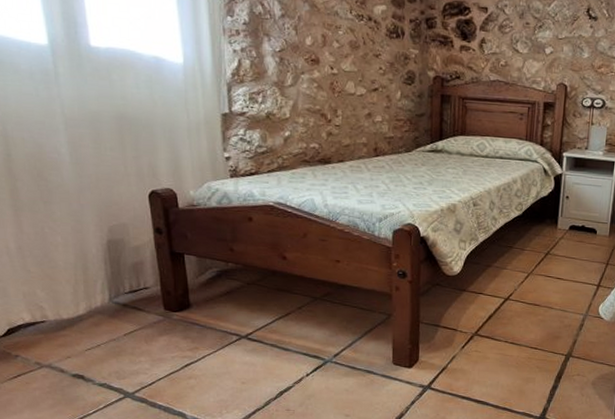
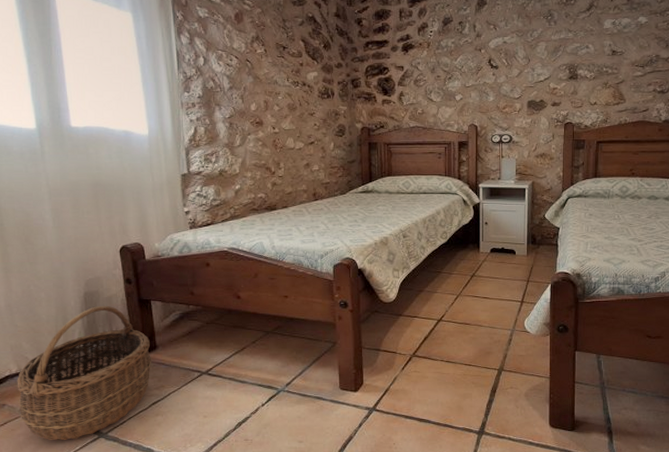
wicker basket: none [31,255,185,398] -> present [17,305,152,441]

